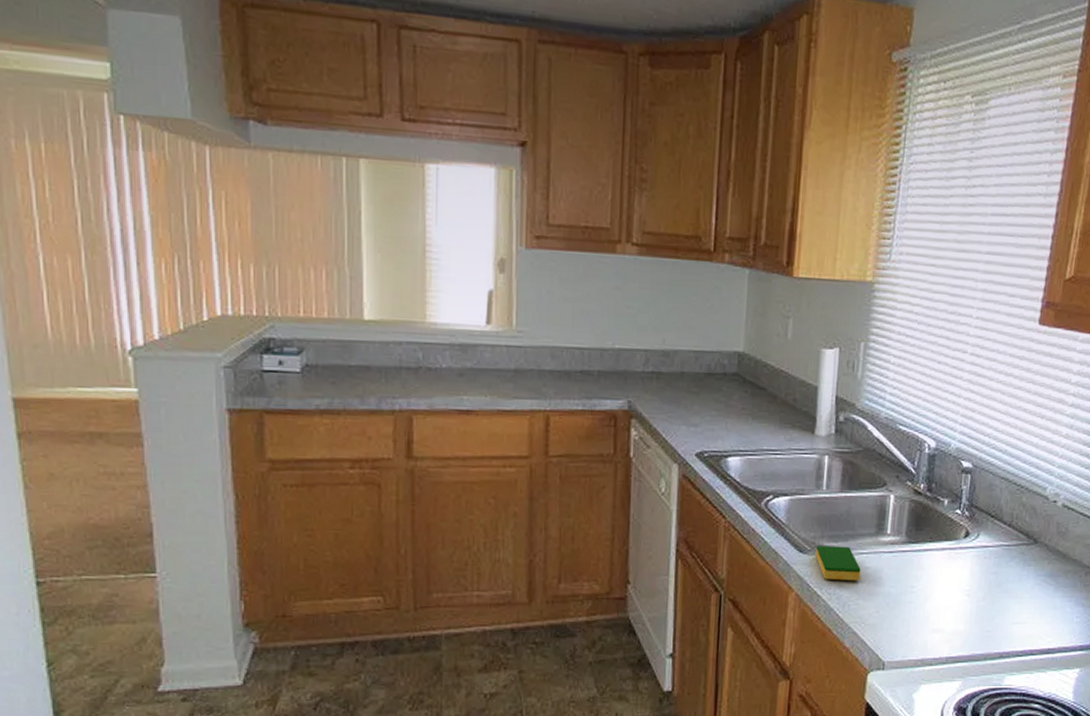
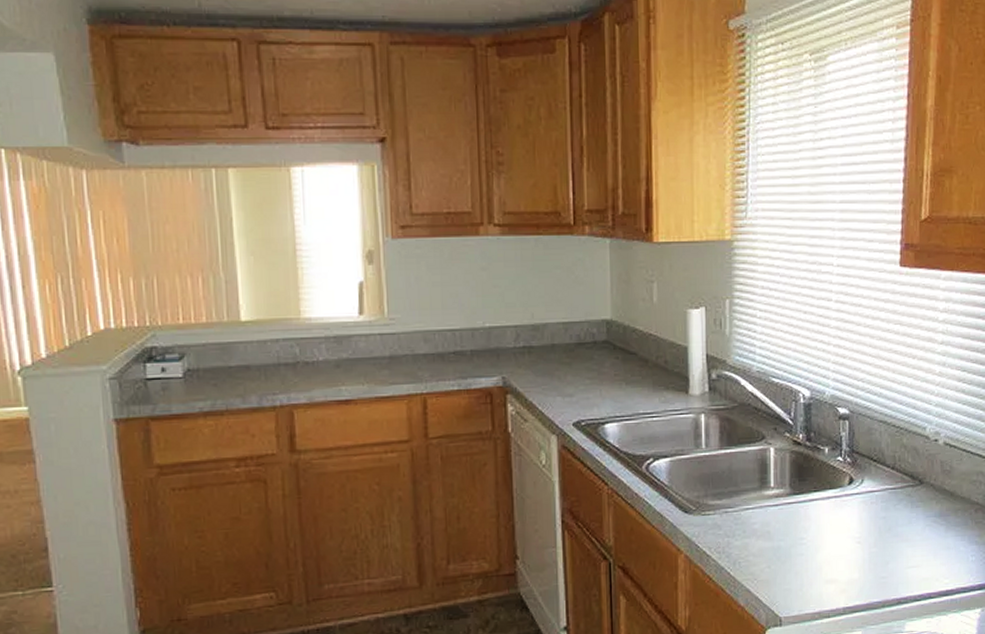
dish sponge: present [816,546,861,581] -> none [701,503,748,539]

